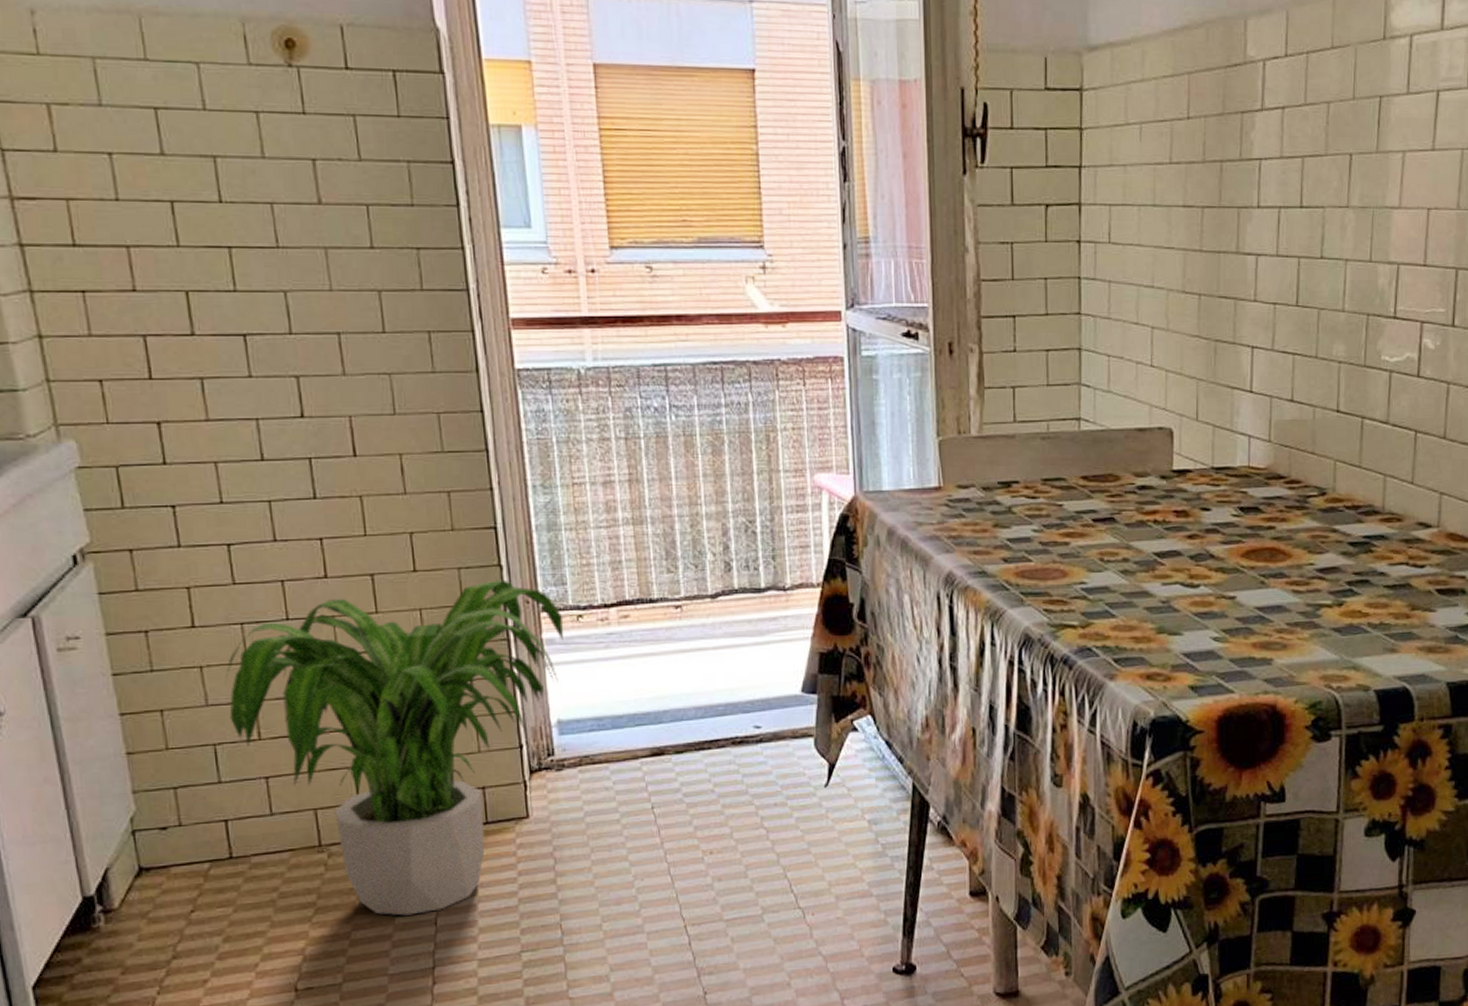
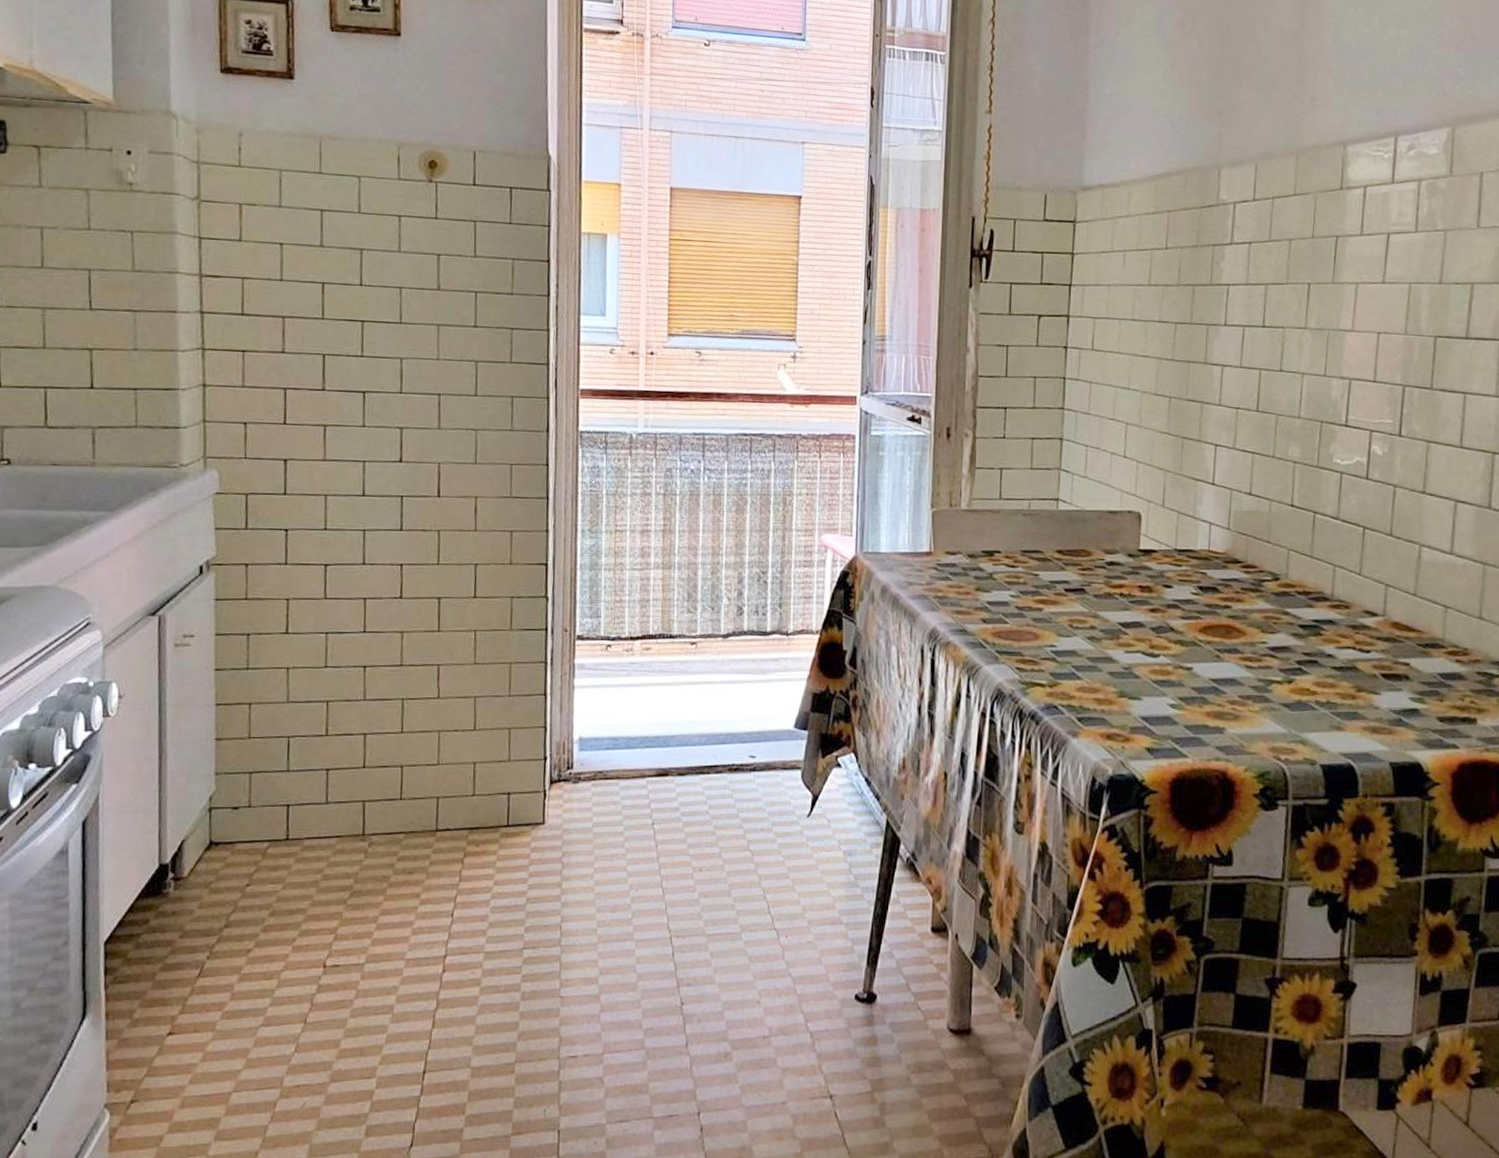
potted plant: present [224,579,564,916] -> none [305,609,595,905]

